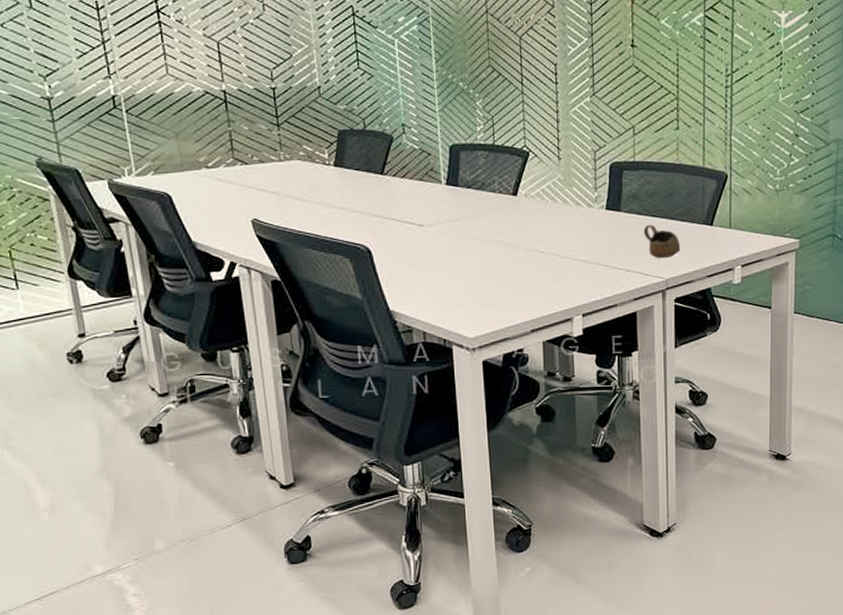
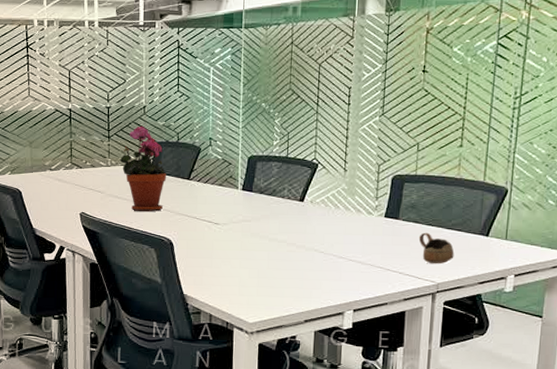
potted plant: none [294,110,355,216] -> present [119,125,166,212]

